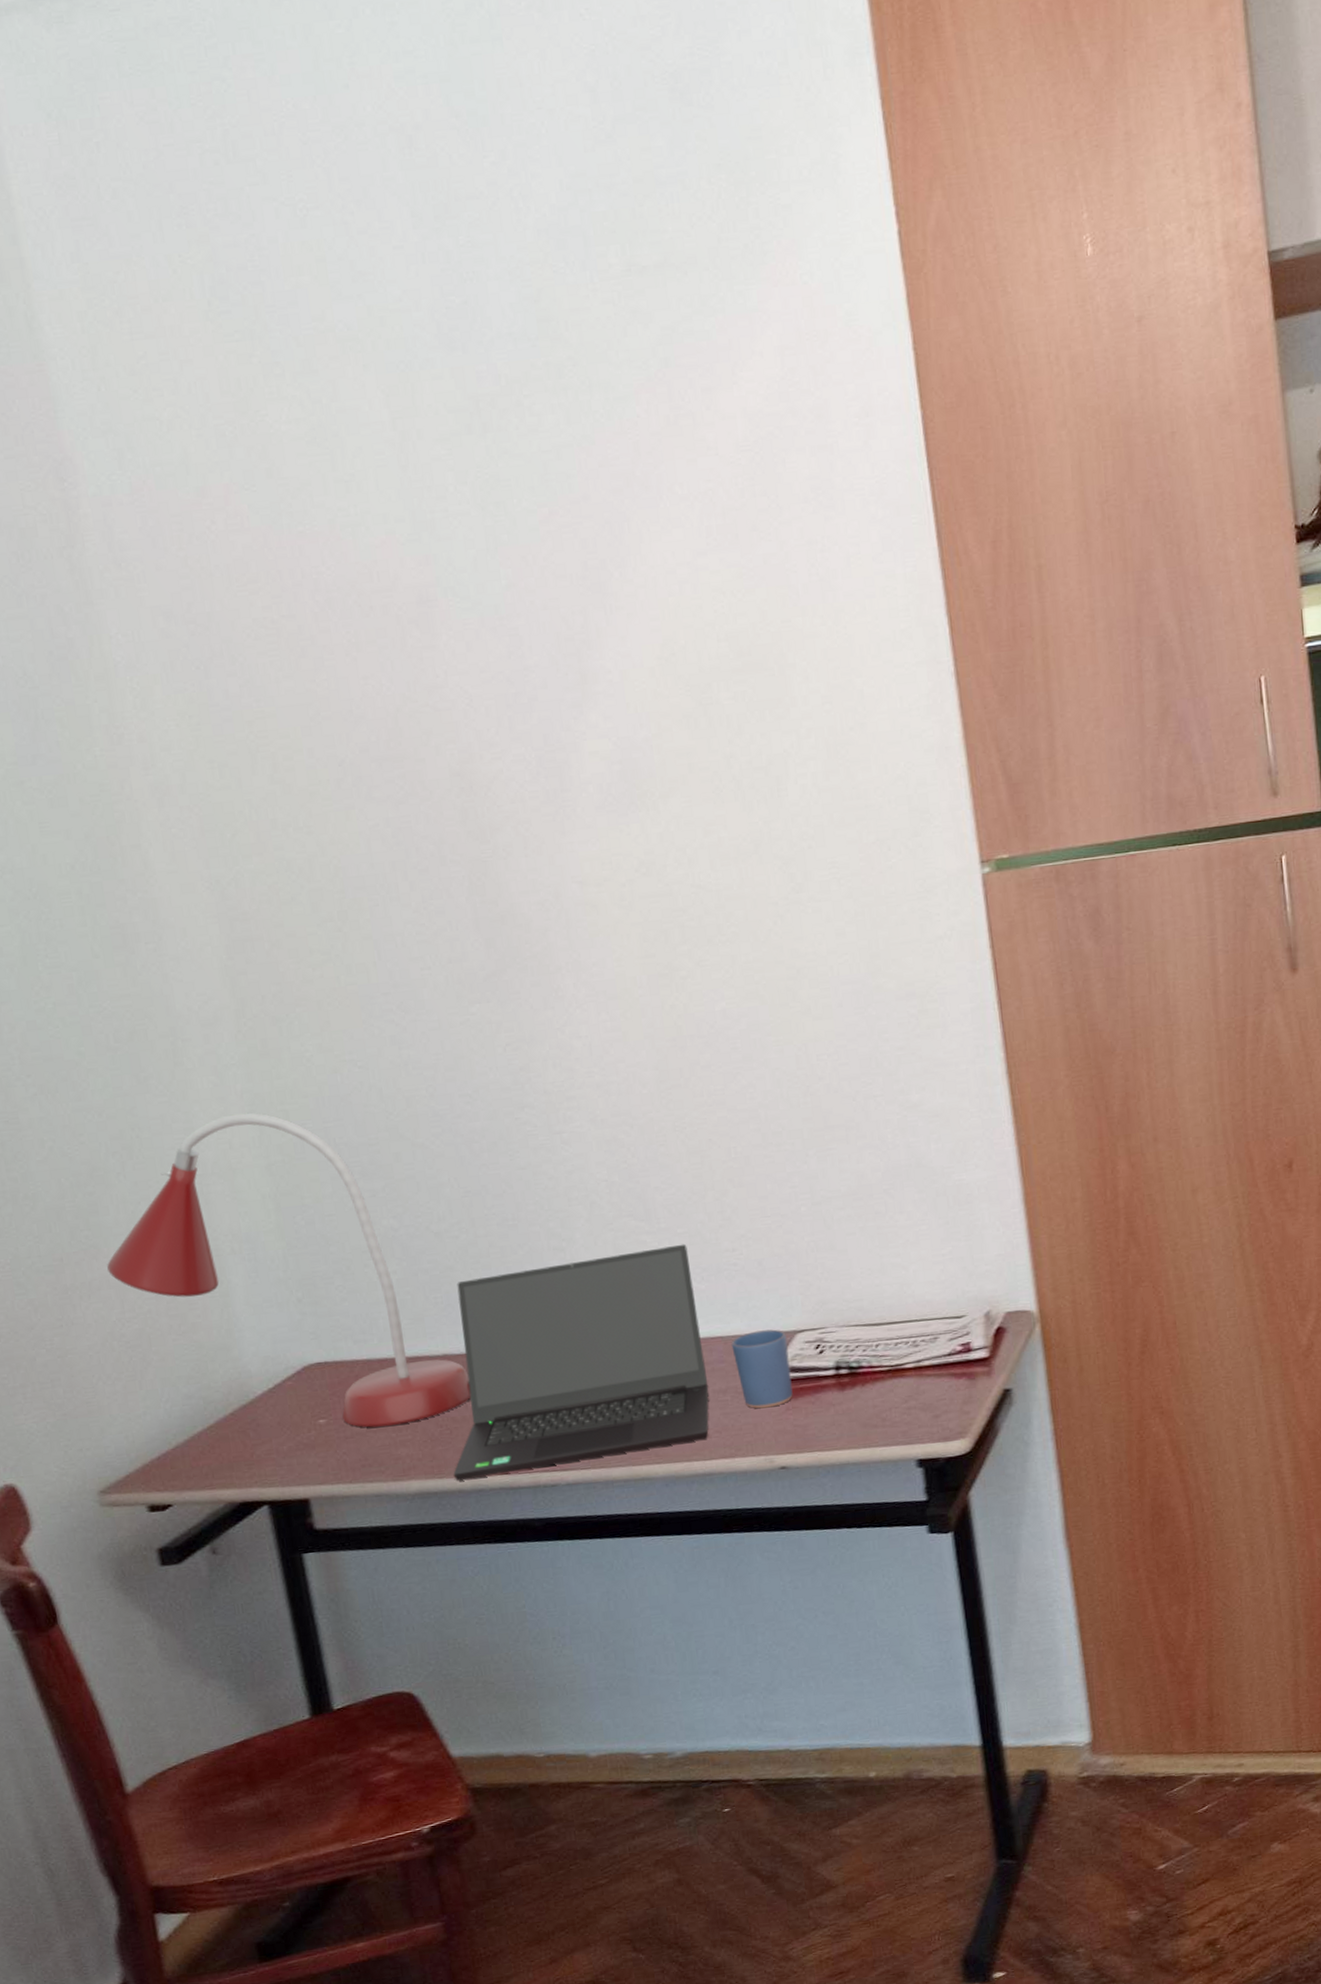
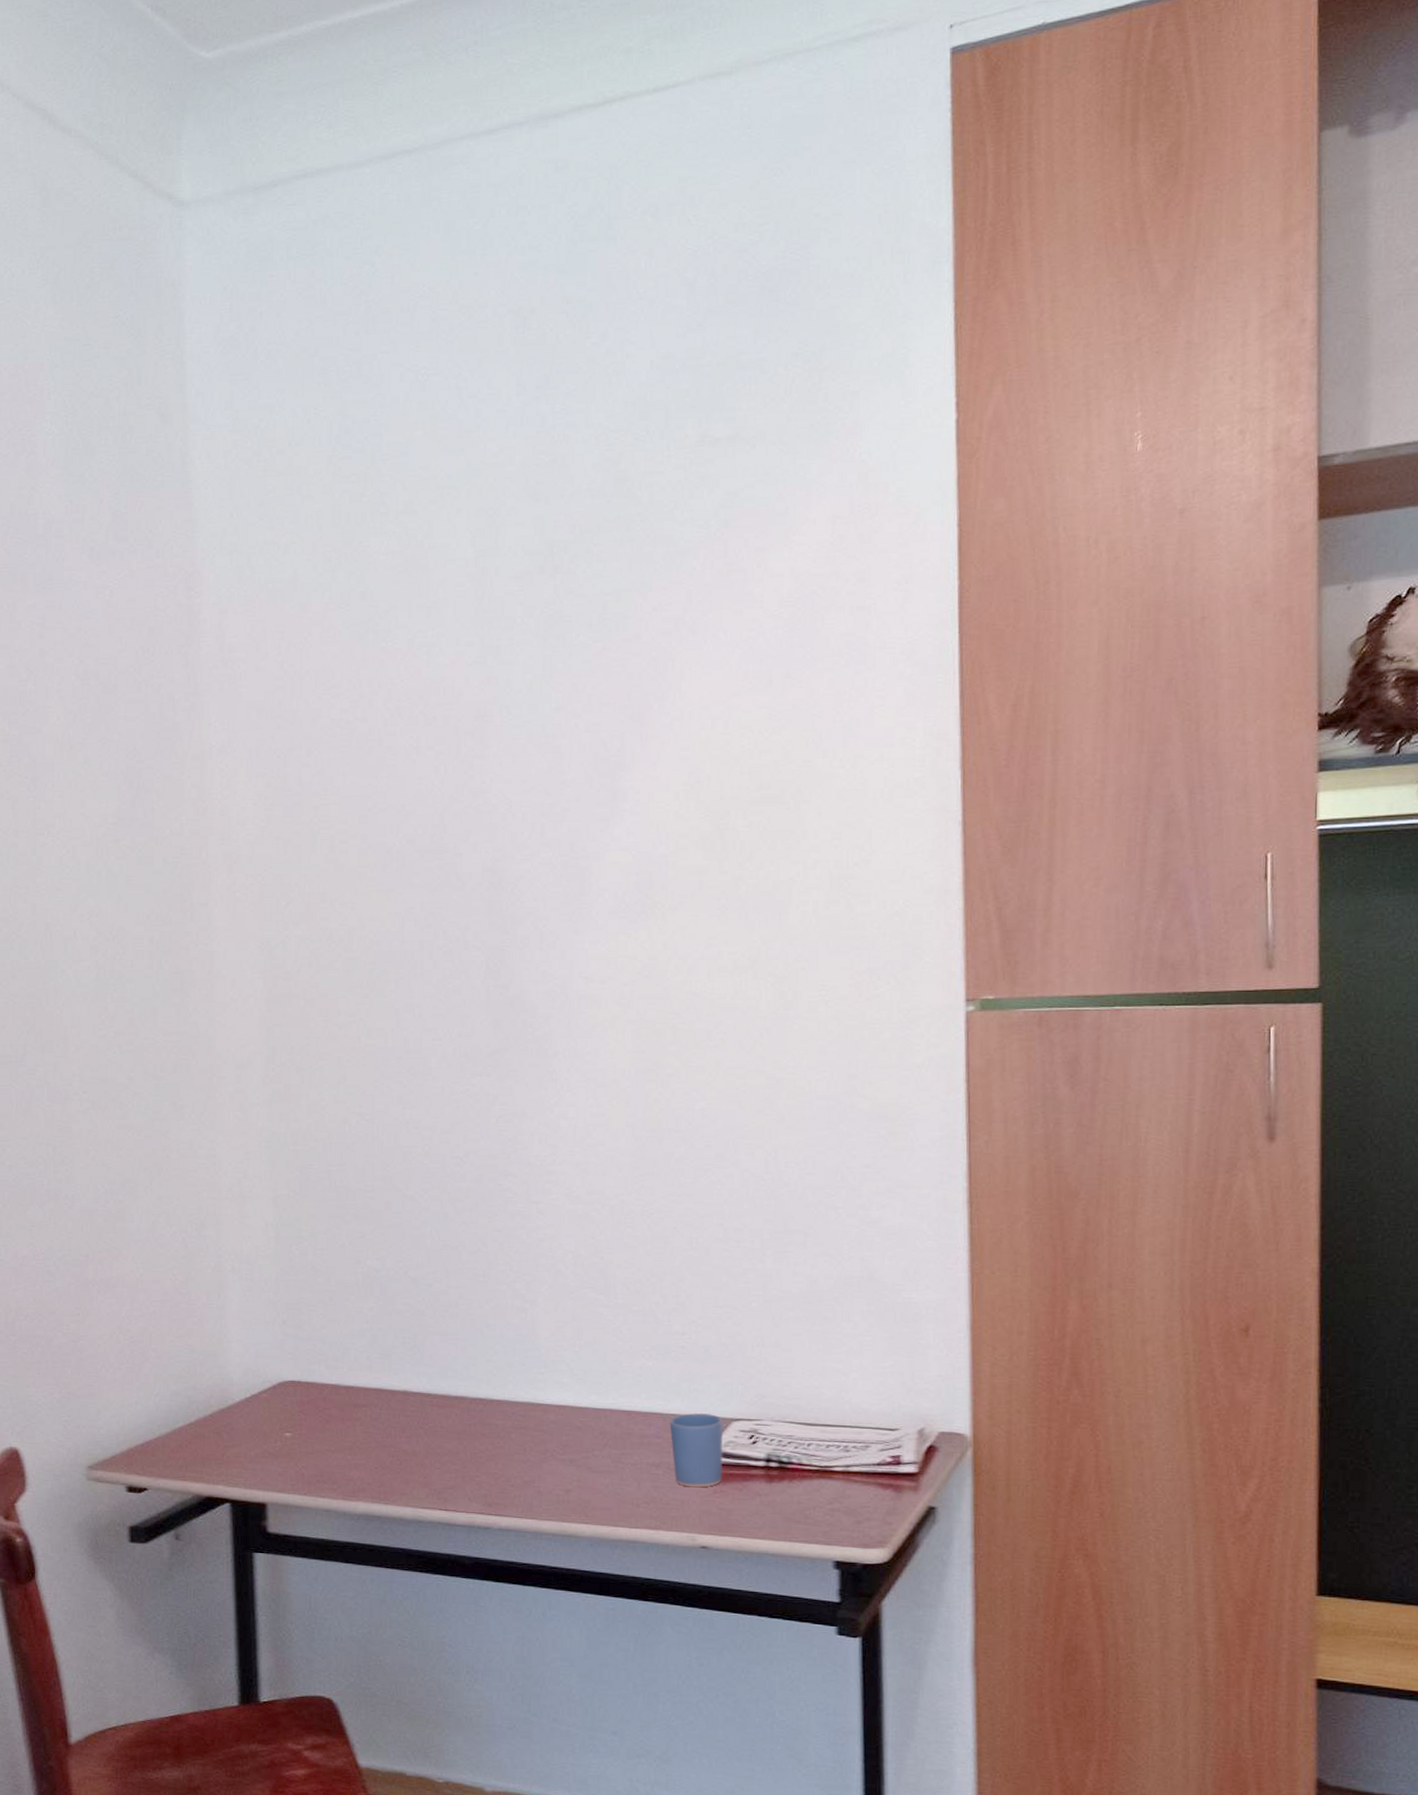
desk lamp: present [106,1112,472,1428] -> none [124,1148,424,1449]
laptop: present [453,1244,710,1481] -> none [397,1321,643,1510]

